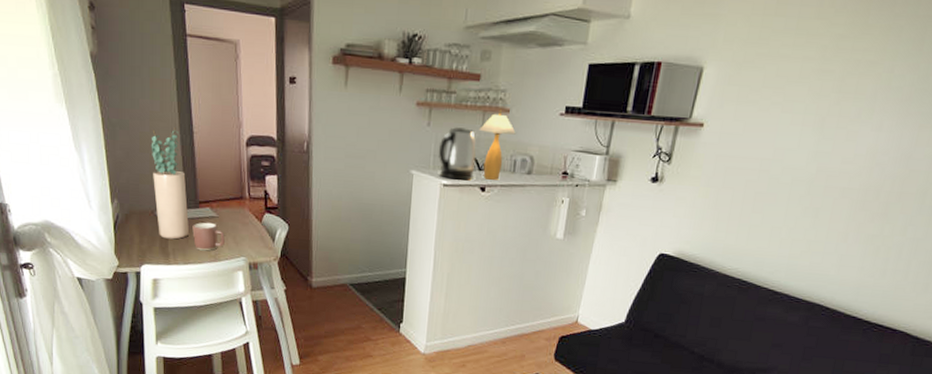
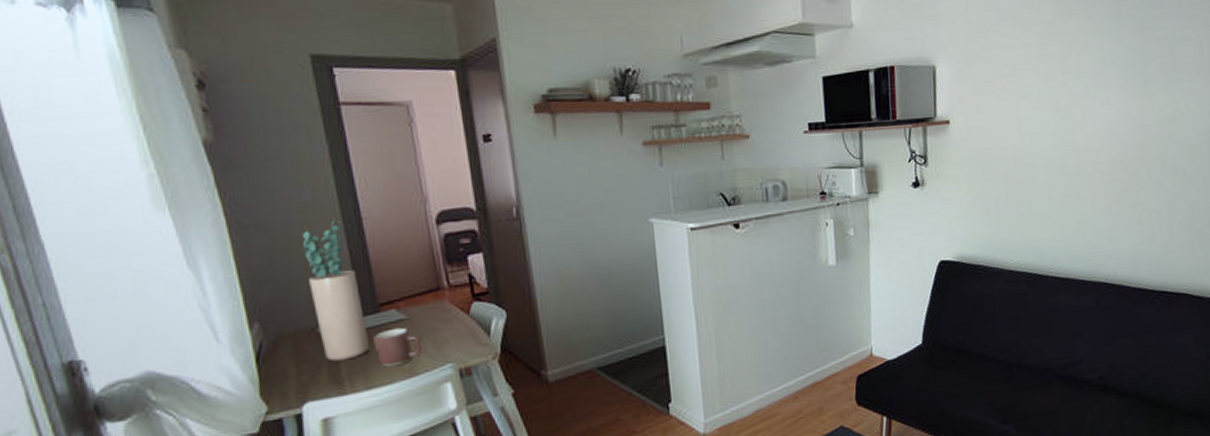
kettle: present [438,127,476,181] -> none [677,162,723,222]
table lamp: present [479,108,517,180] -> none [719,135,762,214]

